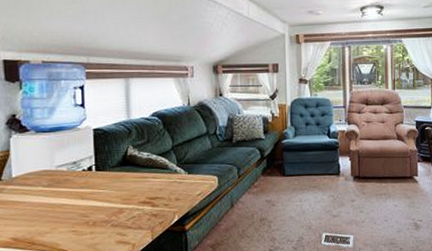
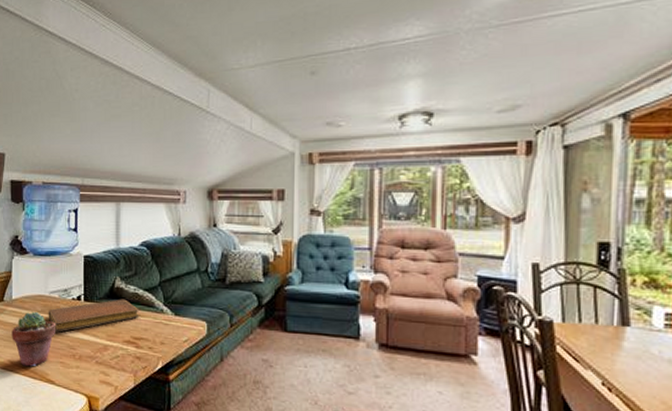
potted succulent: none [13,186,66,241] -> present [12,311,56,367]
notebook: none [56,165,154,204] -> present [48,299,139,332]

